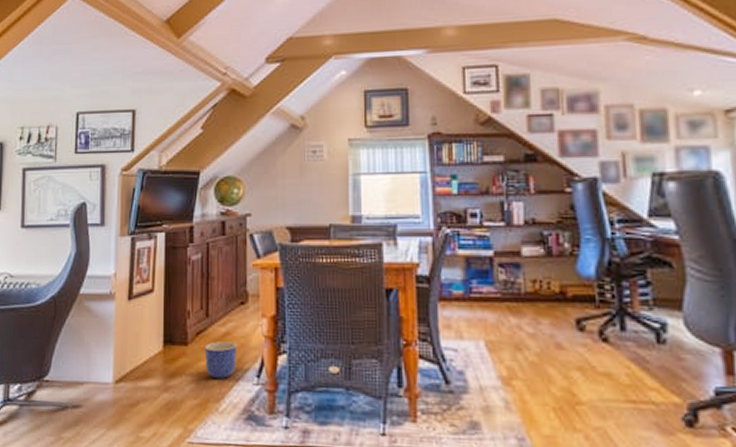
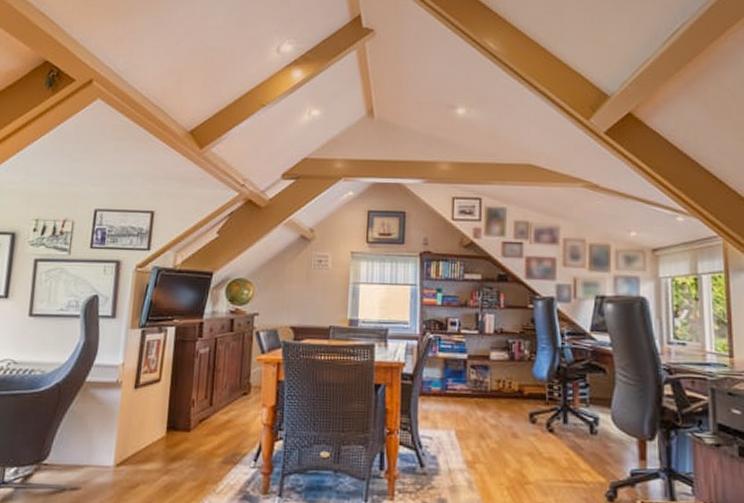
planter: present [204,341,238,379] -> none [206,428,238,462]

